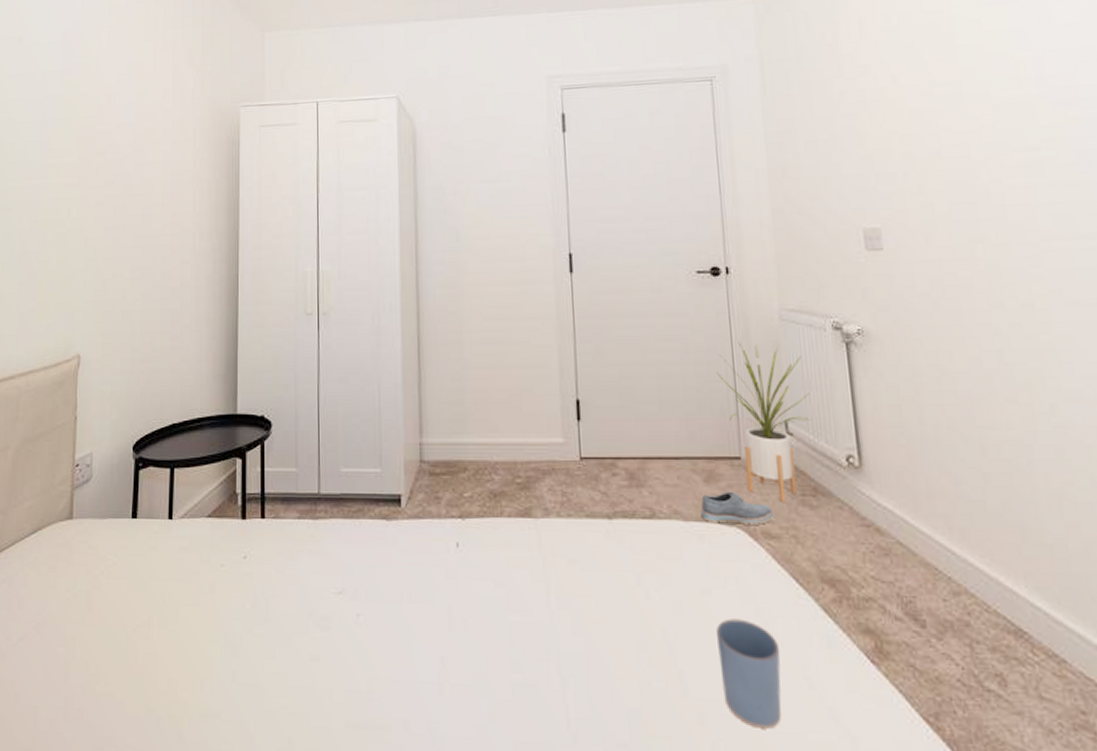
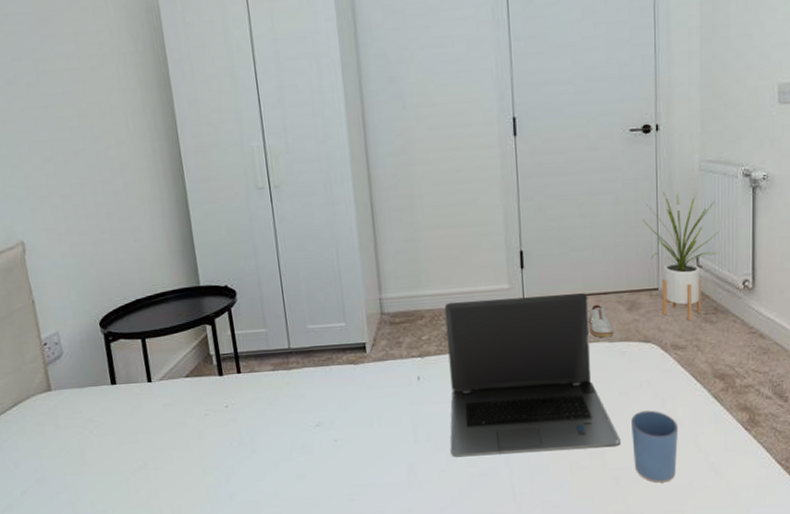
laptop computer: none [490,455,704,667] -> present [444,293,621,458]
shoe: none [658,471,689,515] -> present [589,304,614,338]
shoe: present [700,491,775,526] -> none [623,316,683,342]

